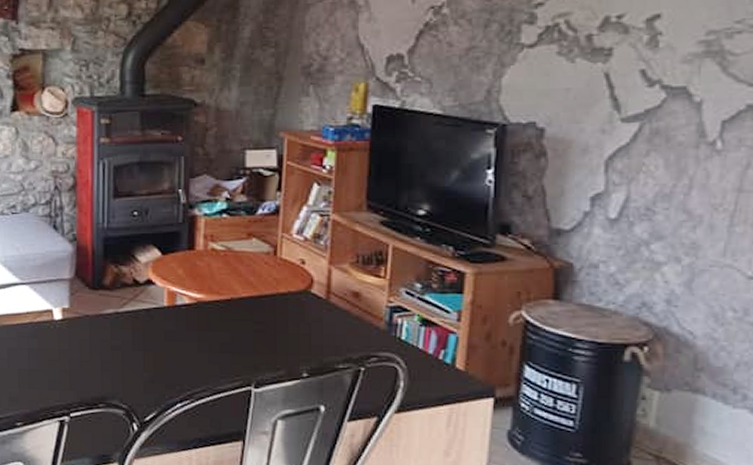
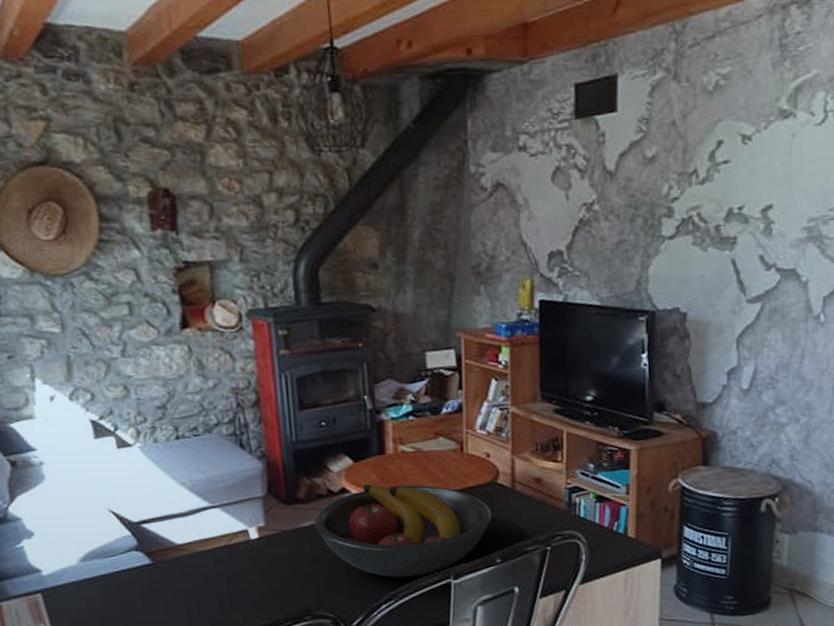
fruit bowl: none [117,278,301,379] -> present [314,484,492,578]

